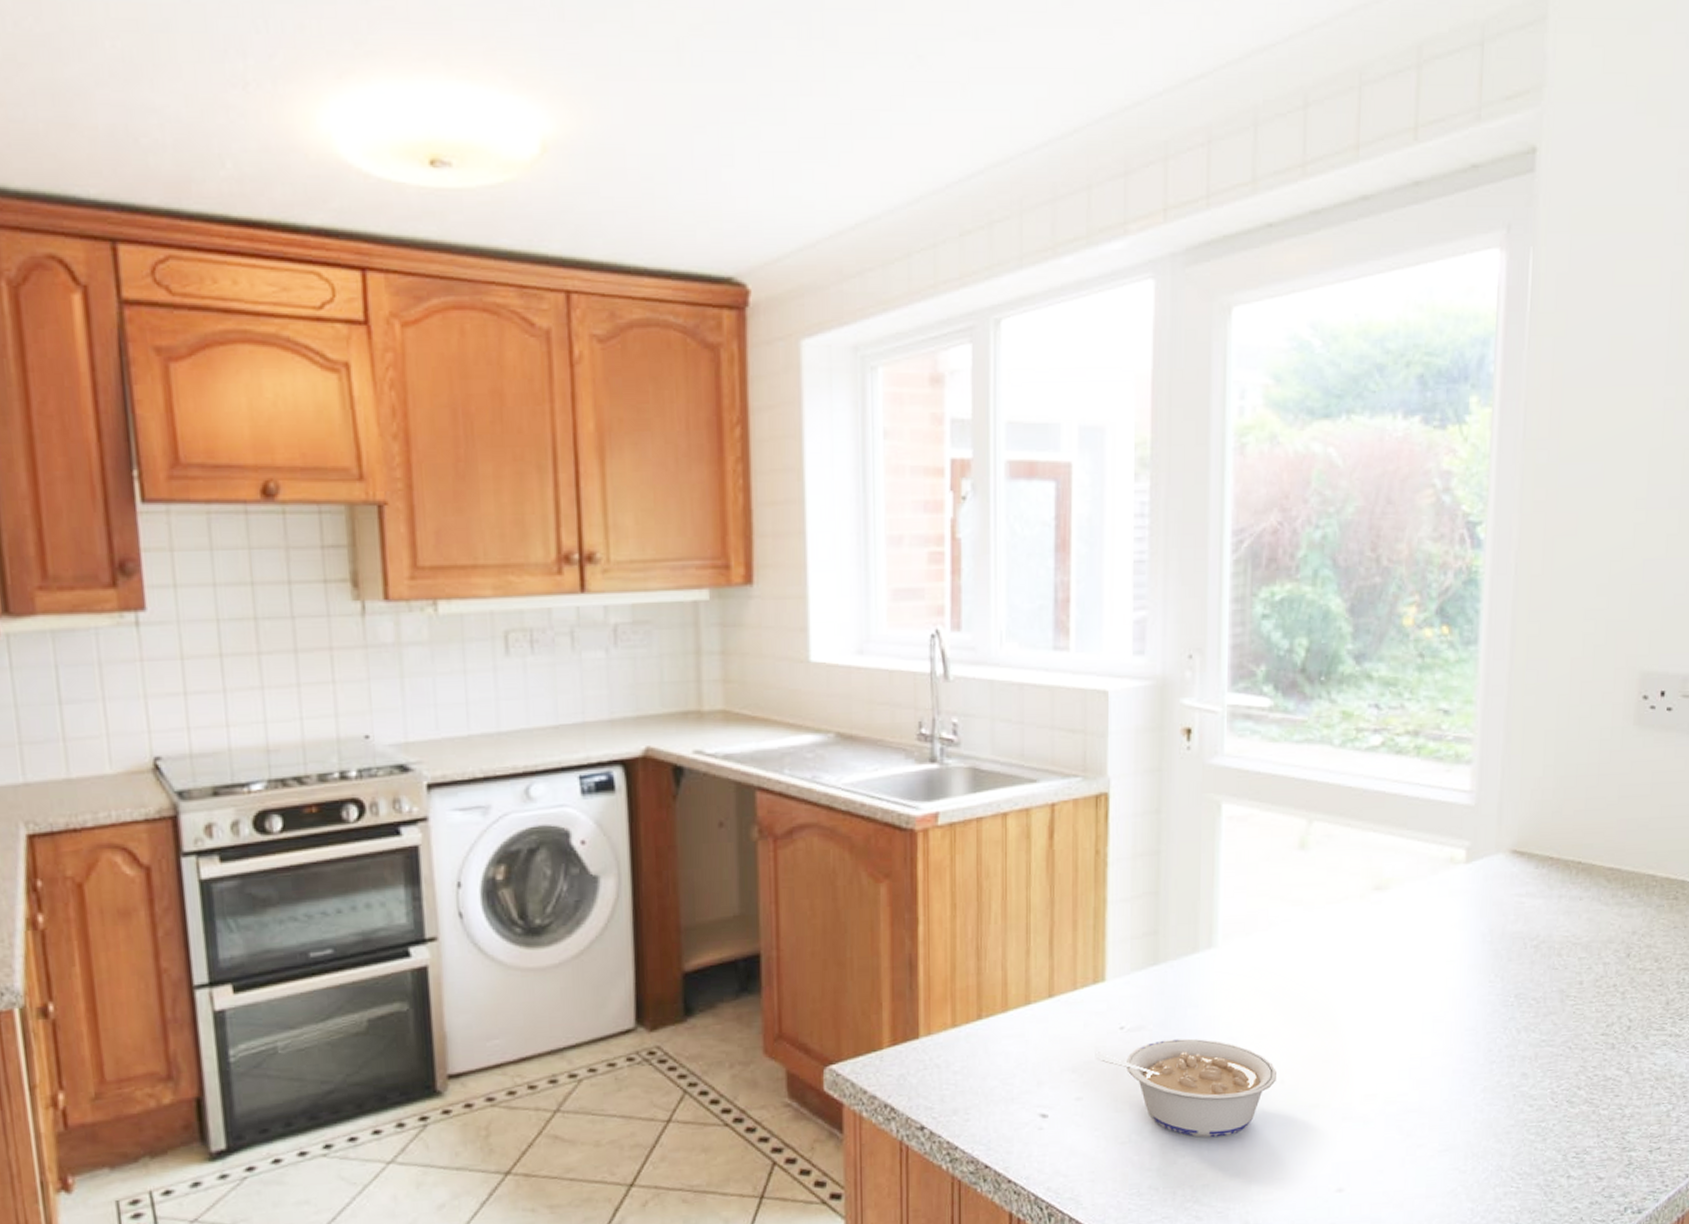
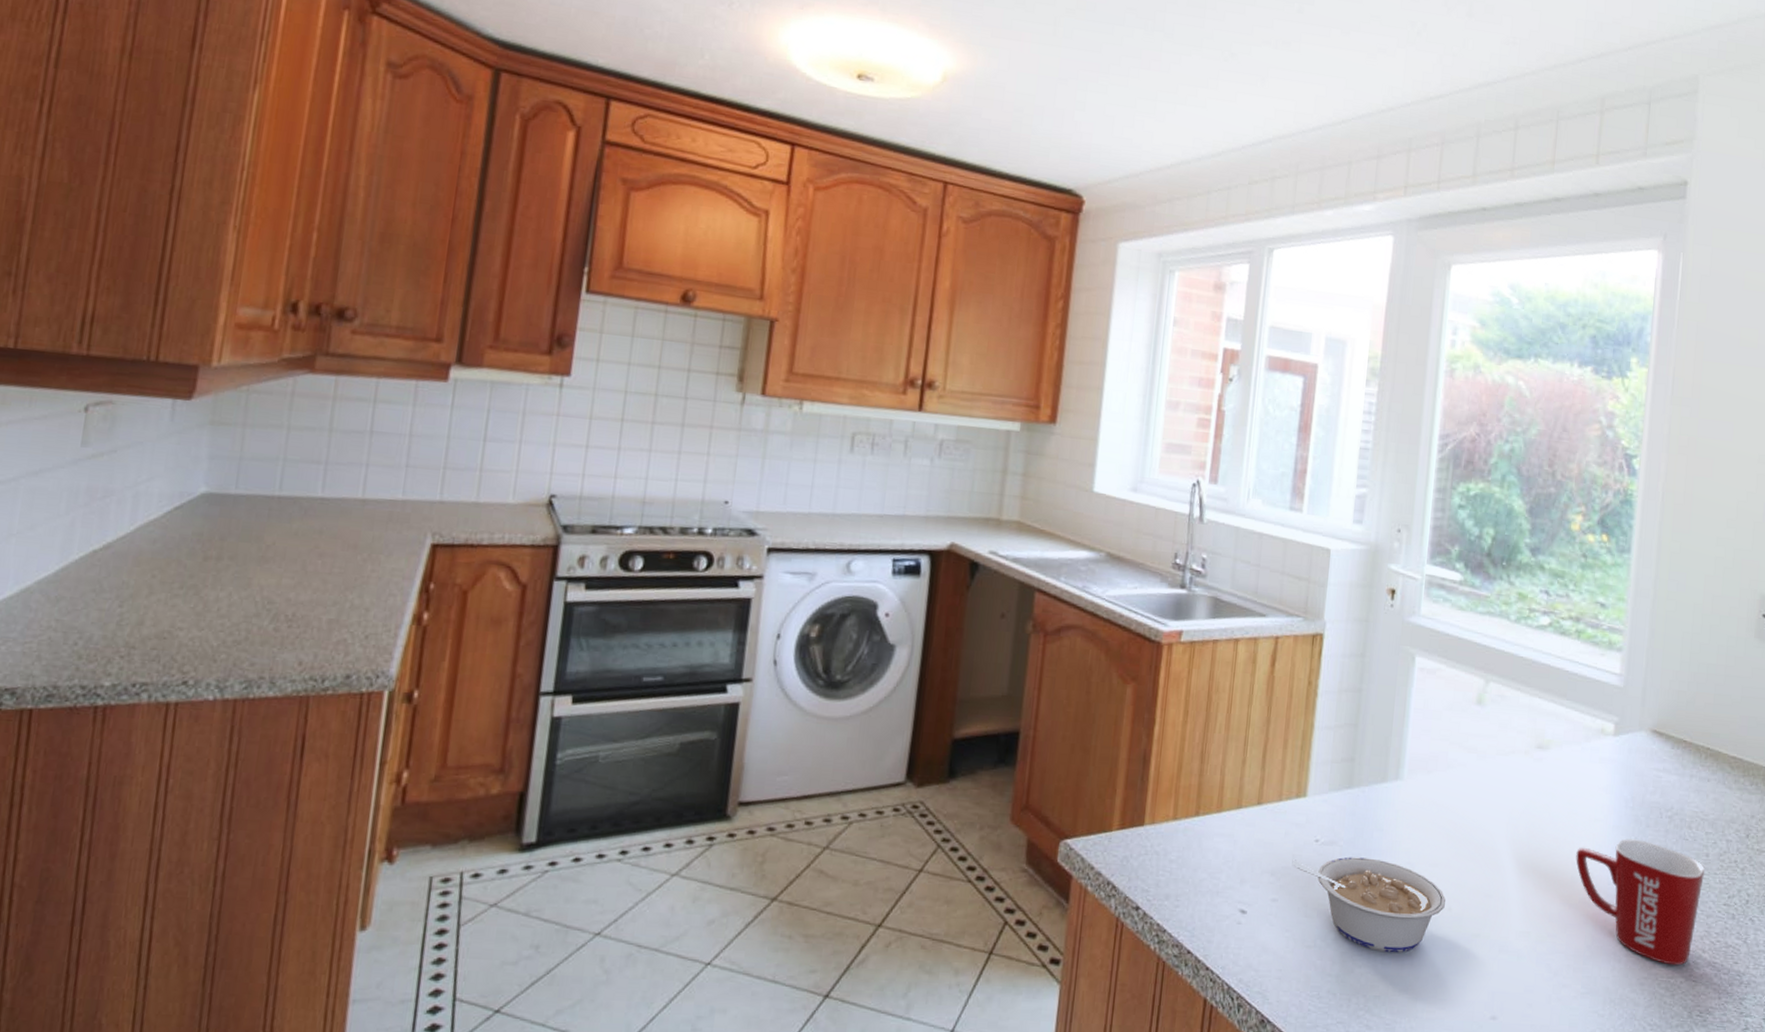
mug: none [1426,976,1578,1108] -> present [1576,838,1705,966]

